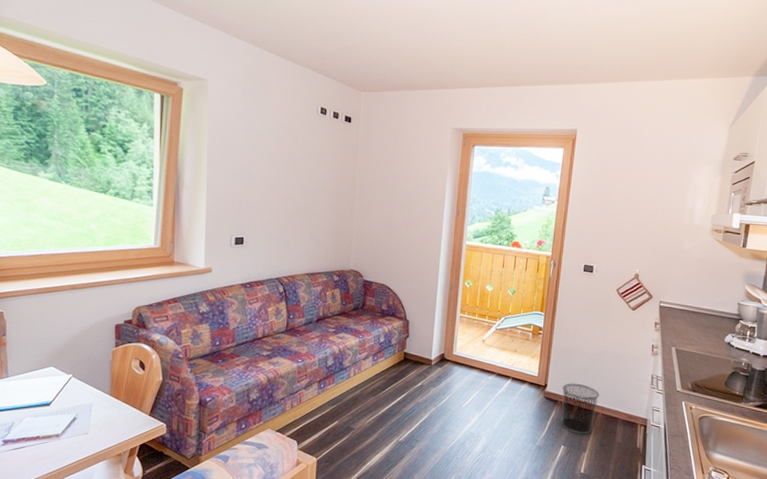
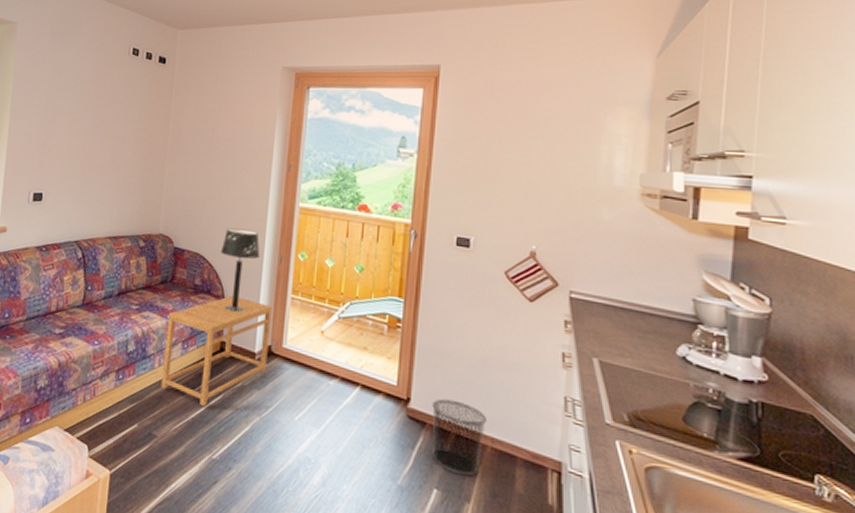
side table: none [356,317,445,403] -> present [161,296,272,407]
table lamp: none [402,263,435,329] -> present [220,228,260,312]

